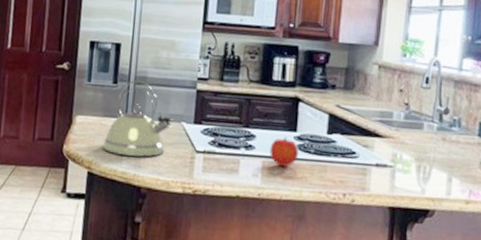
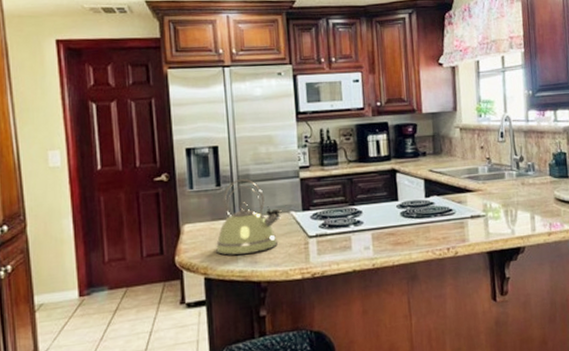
fruit: present [269,137,298,168] -> none [376,207,403,236]

